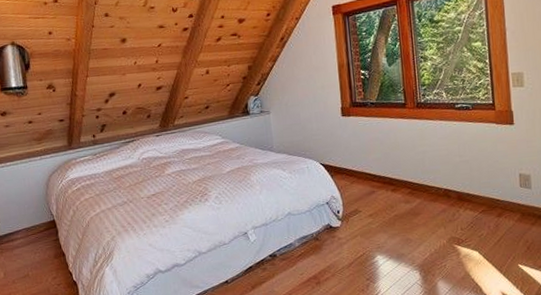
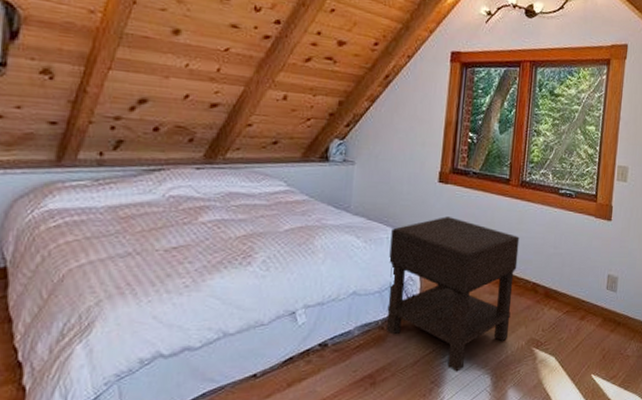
nightstand: none [310,143,430,270] -> present [387,216,520,372]

